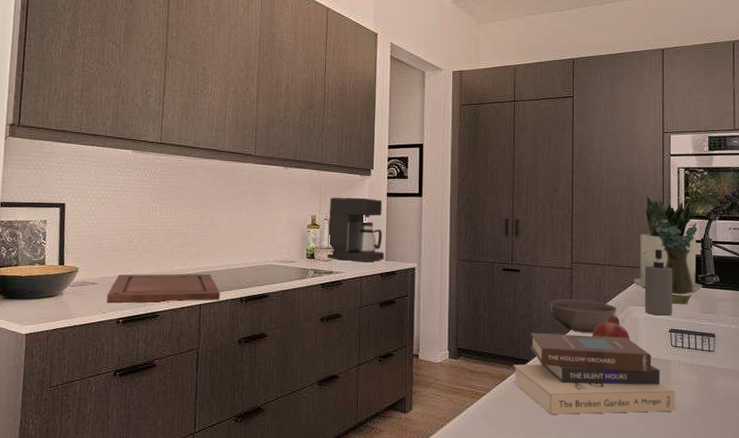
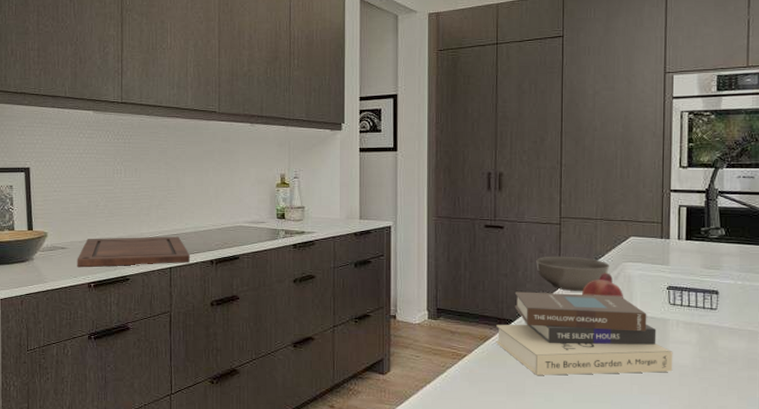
coffee maker: present [327,198,384,262] -> none [298,155,358,222]
planter: present [633,197,702,291] -> none [628,143,705,245]
soap dispenser: present [643,249,673,316] -> none [640,201,673,272]
vase: present [652,213,697,305] -> none [650,162,702,261]

